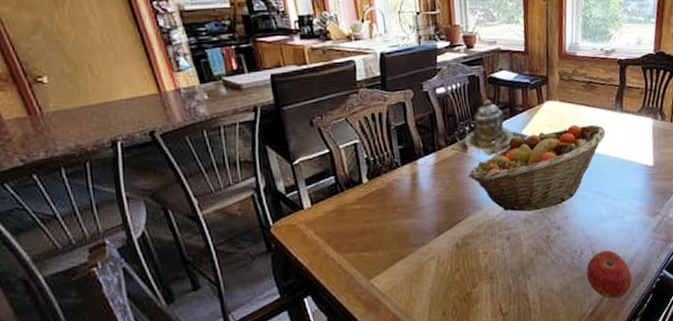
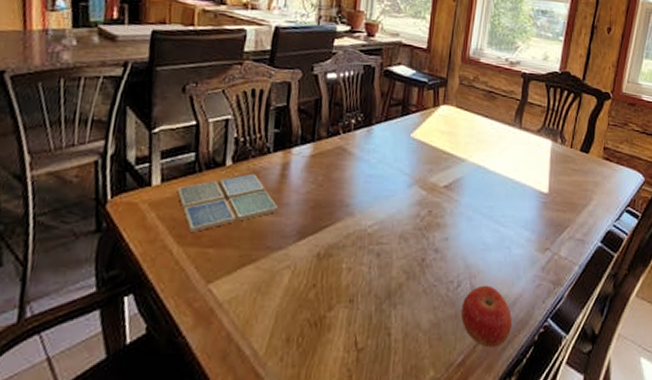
drink coaster: none [326,186,416,241] -> present [177,173,279,232]
teapot: present [450,98,528,157] -> none [331,92,417,156]
fruit basket: present [469,124,606,212] -> none [346,134,501,227]

